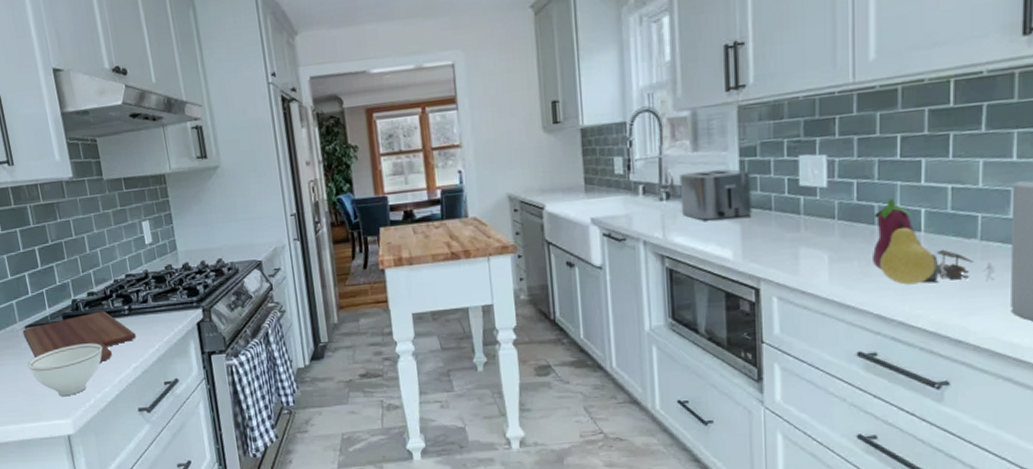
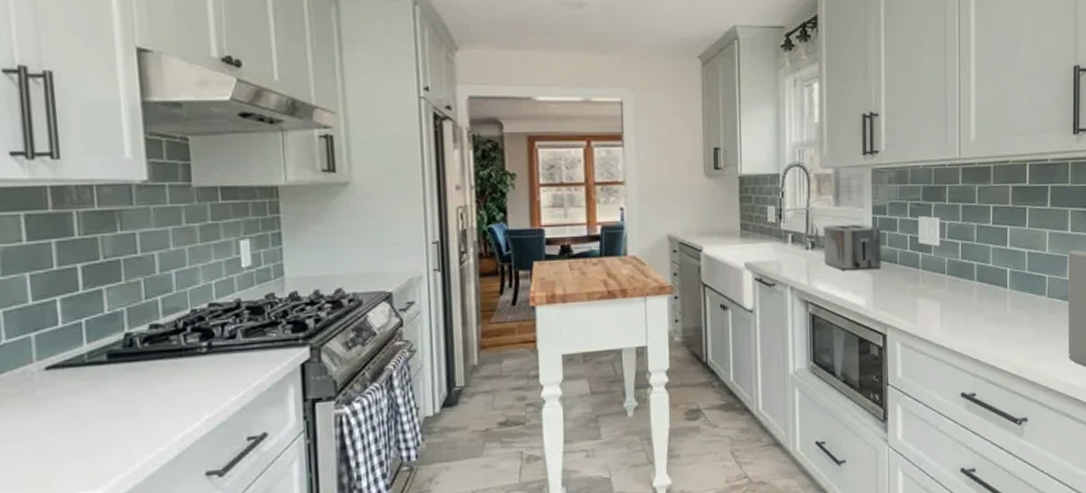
cutting board: present [22,311,137,362] -> none [40,348,214,413]
bowl: present [27,343,103,396] -> none [42,389,164,460]
fruit: present [871,198,995,285] -> none [972,259,1057,334]

